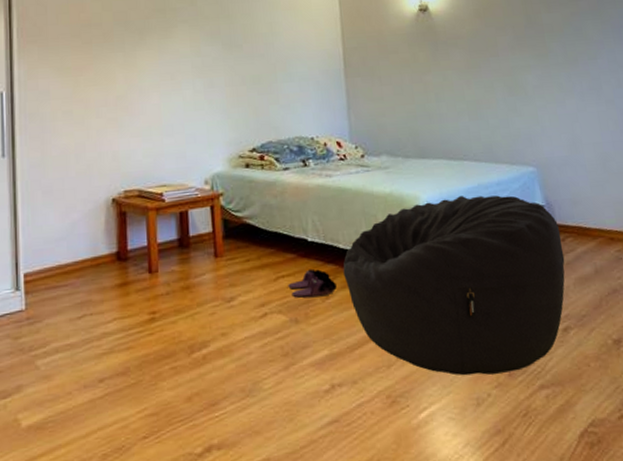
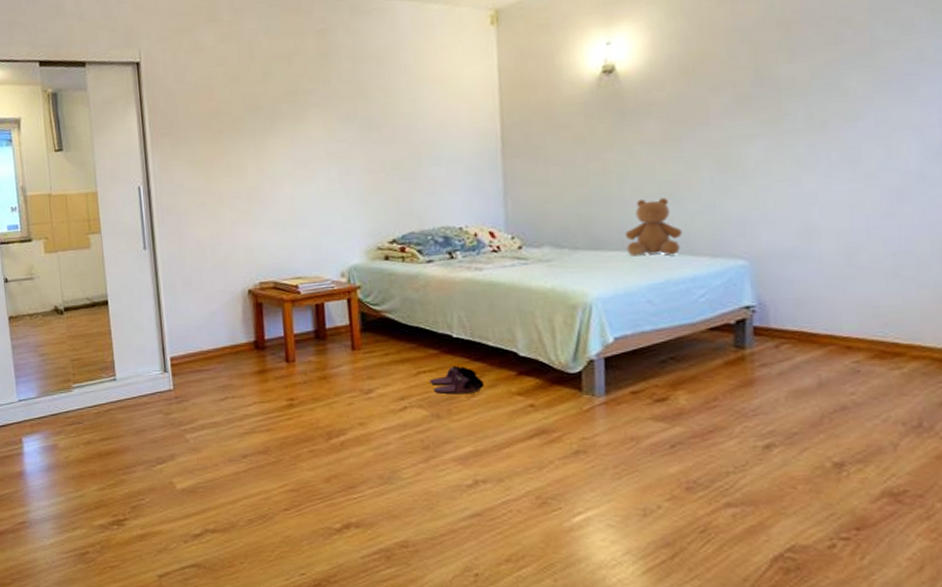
bean bag chair: present [343,195,565,376] -> none [492,293,777,486]
teddy bear: none [445,114,487,164] -> present [625,198,683,257]

